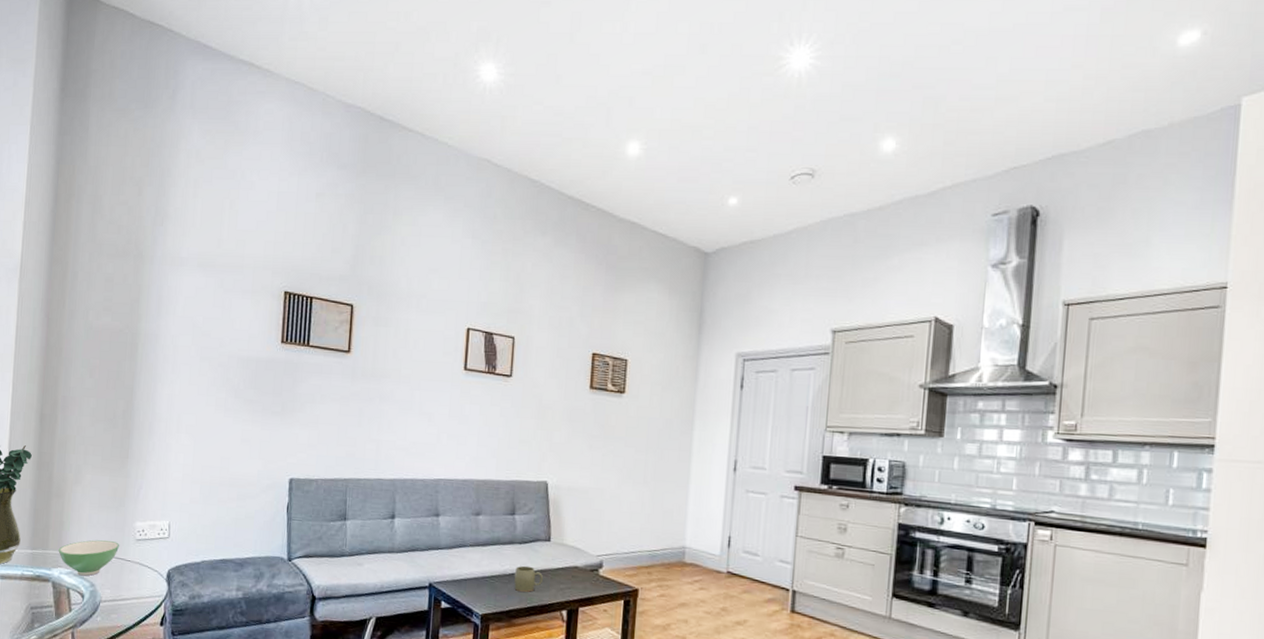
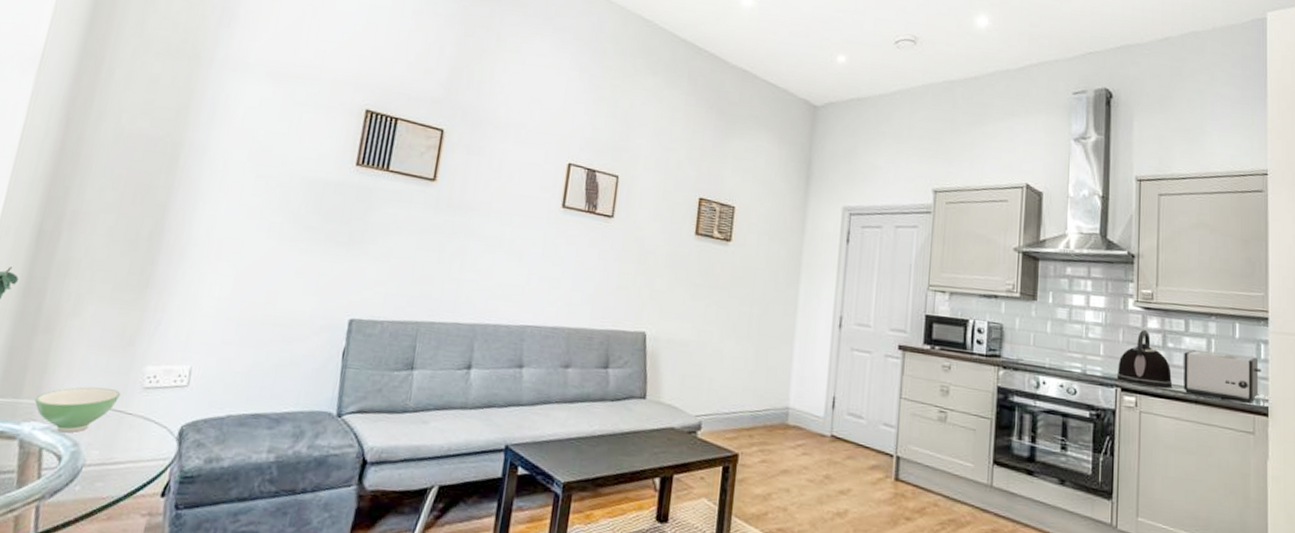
mug: present [514,565,543,593] -> none [603,426,636,457]
kettle: none [1030,461,1095,522] -> present [1116,329,1173,389]
toaster: none [1107,481,1202,534] -> present [1184,350,1262,403]

